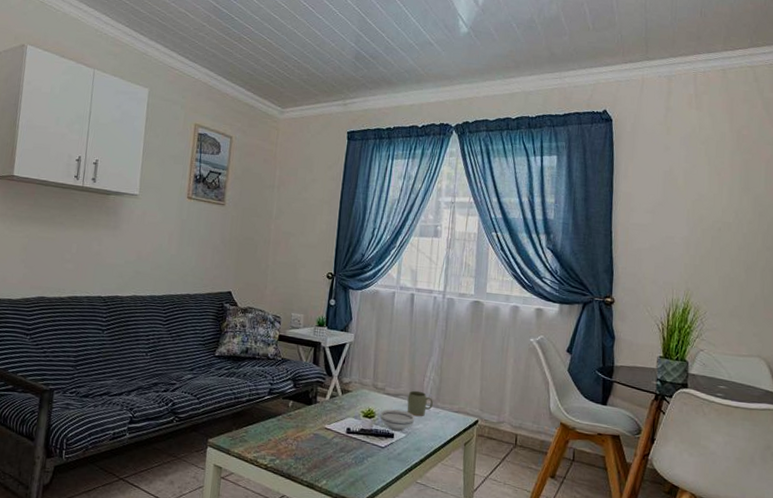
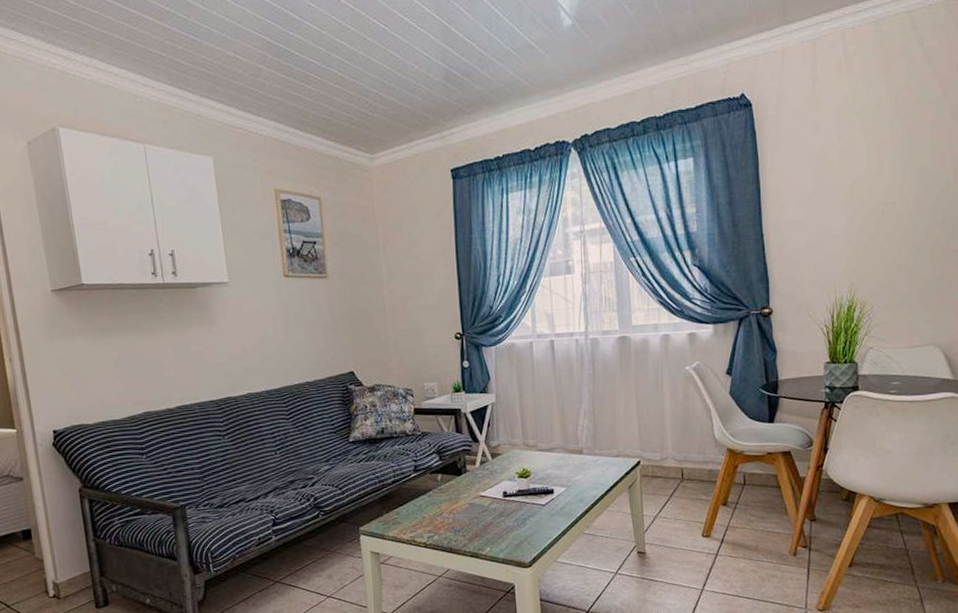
bowl: present [380,409,415,431] -> none [536,464,573,486]
mug: present [407,390,433,416] -> none [562,441,590,467]

